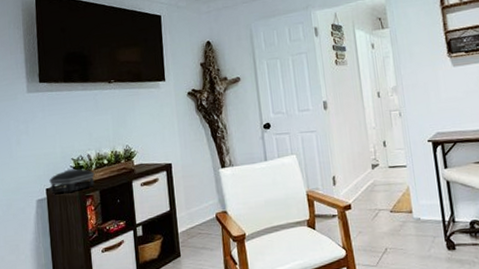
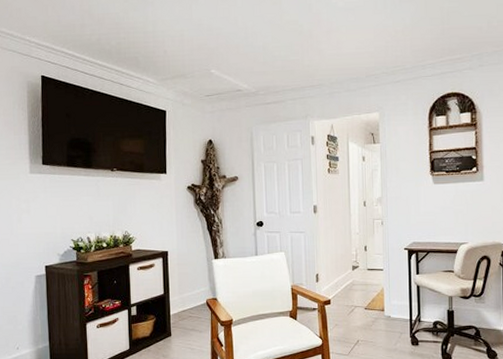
wireless router: present [49,168,95,193] -> none [49,249,94,271]

